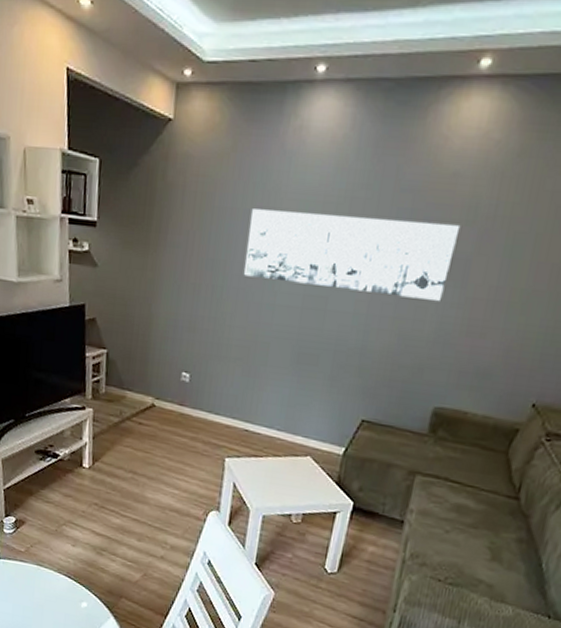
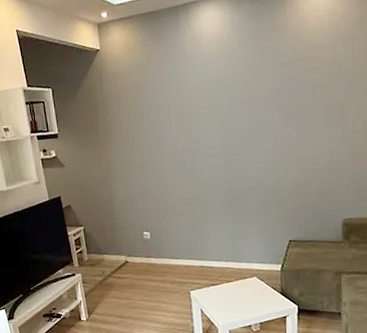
wall art: present [243,209,461,301] -> none [171,80,330,151]

